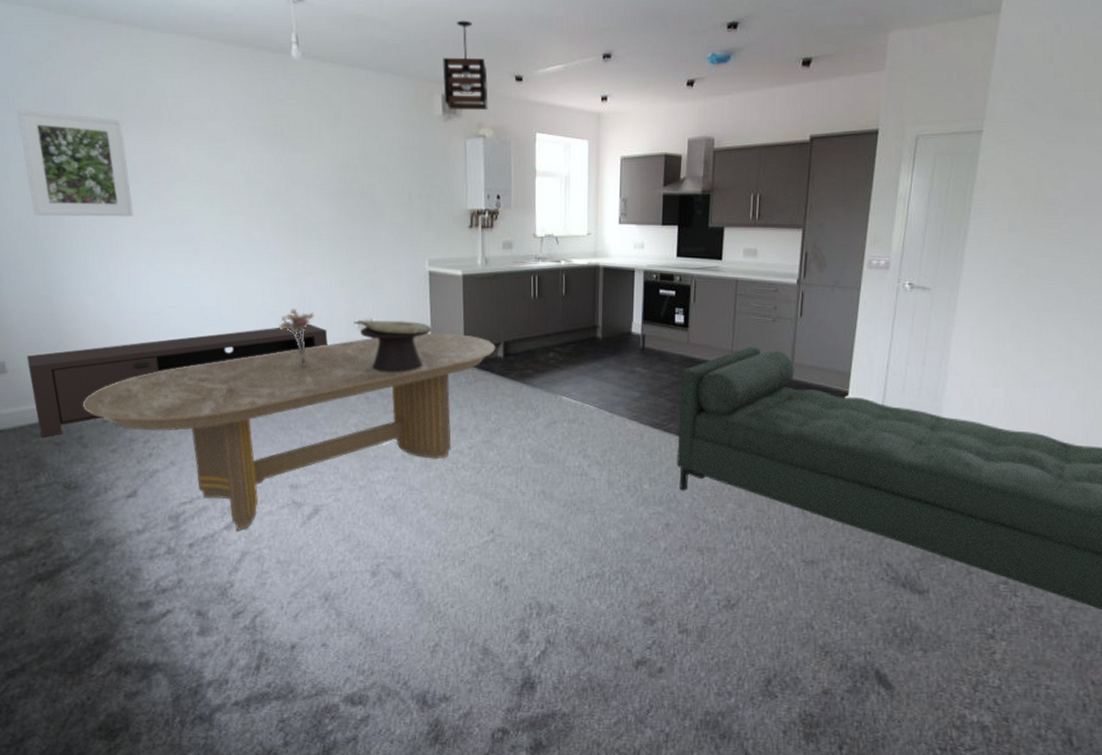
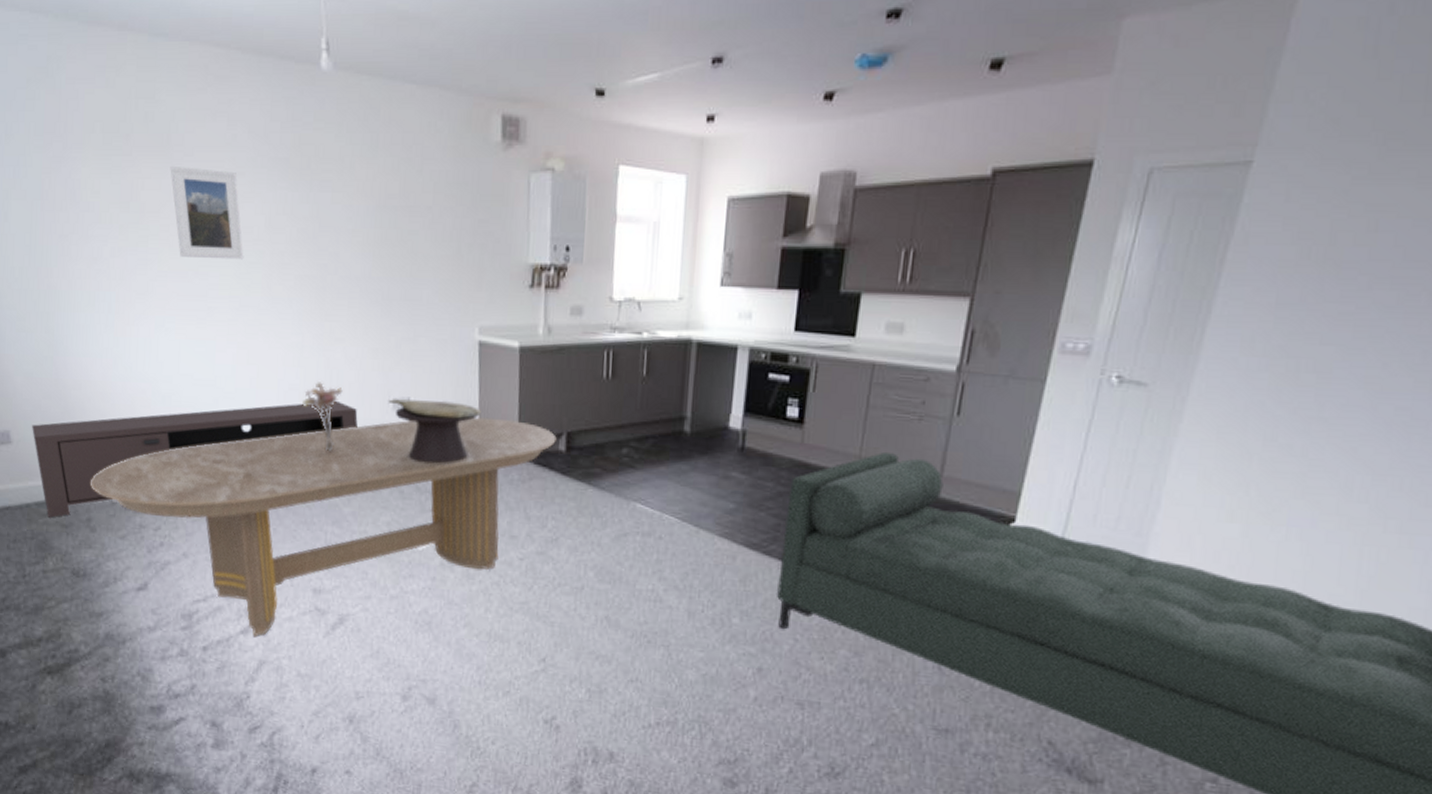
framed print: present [17,109,134,217] -> none [15,137,142,267]
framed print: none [160,133,226,210] -> present [170,165,244,260]
pendant light: present [443,20,488,111] -> none [504,15,560,136]

